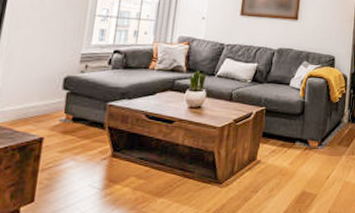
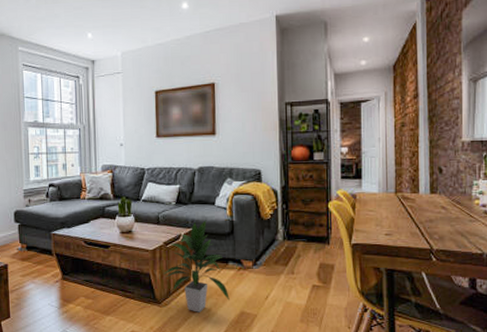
indoor plant: none [229,99,293,193] -> present [163,220,230,312]

